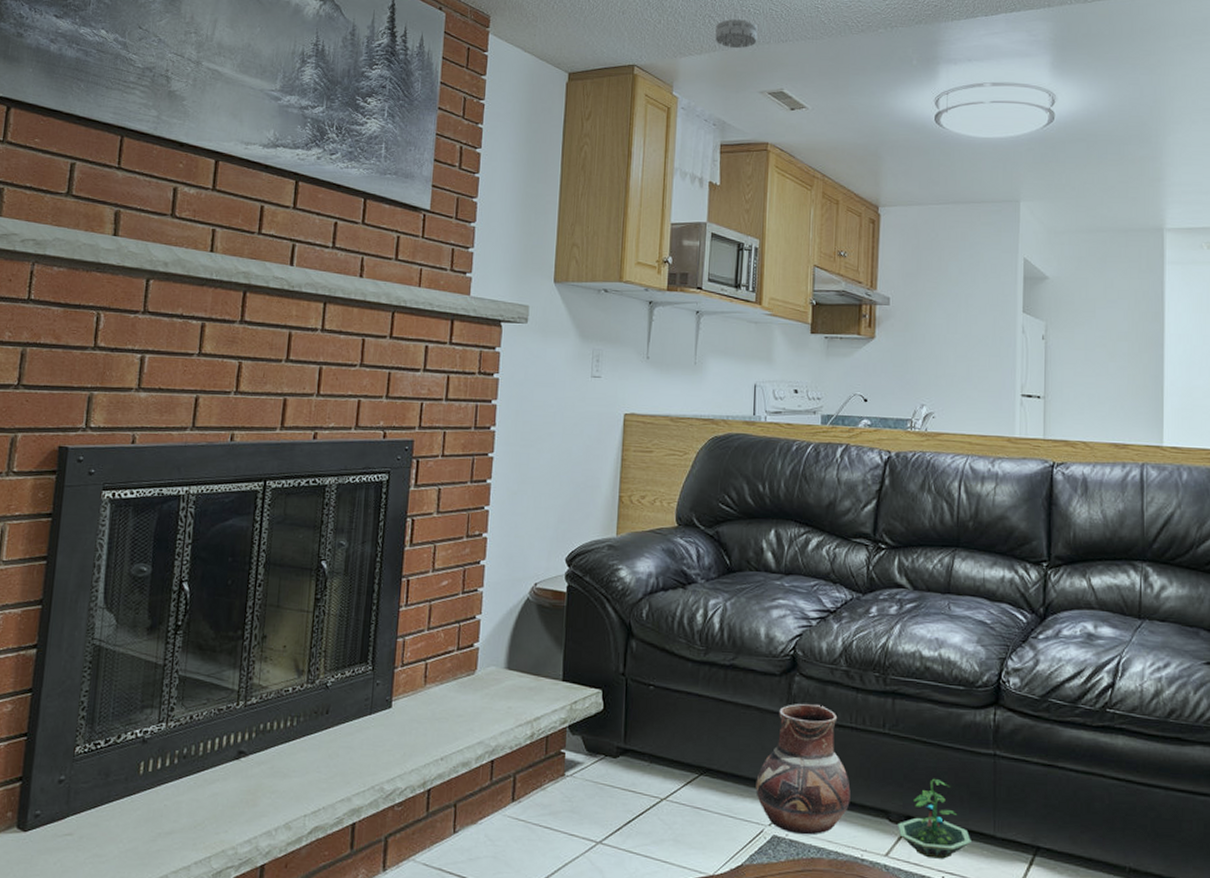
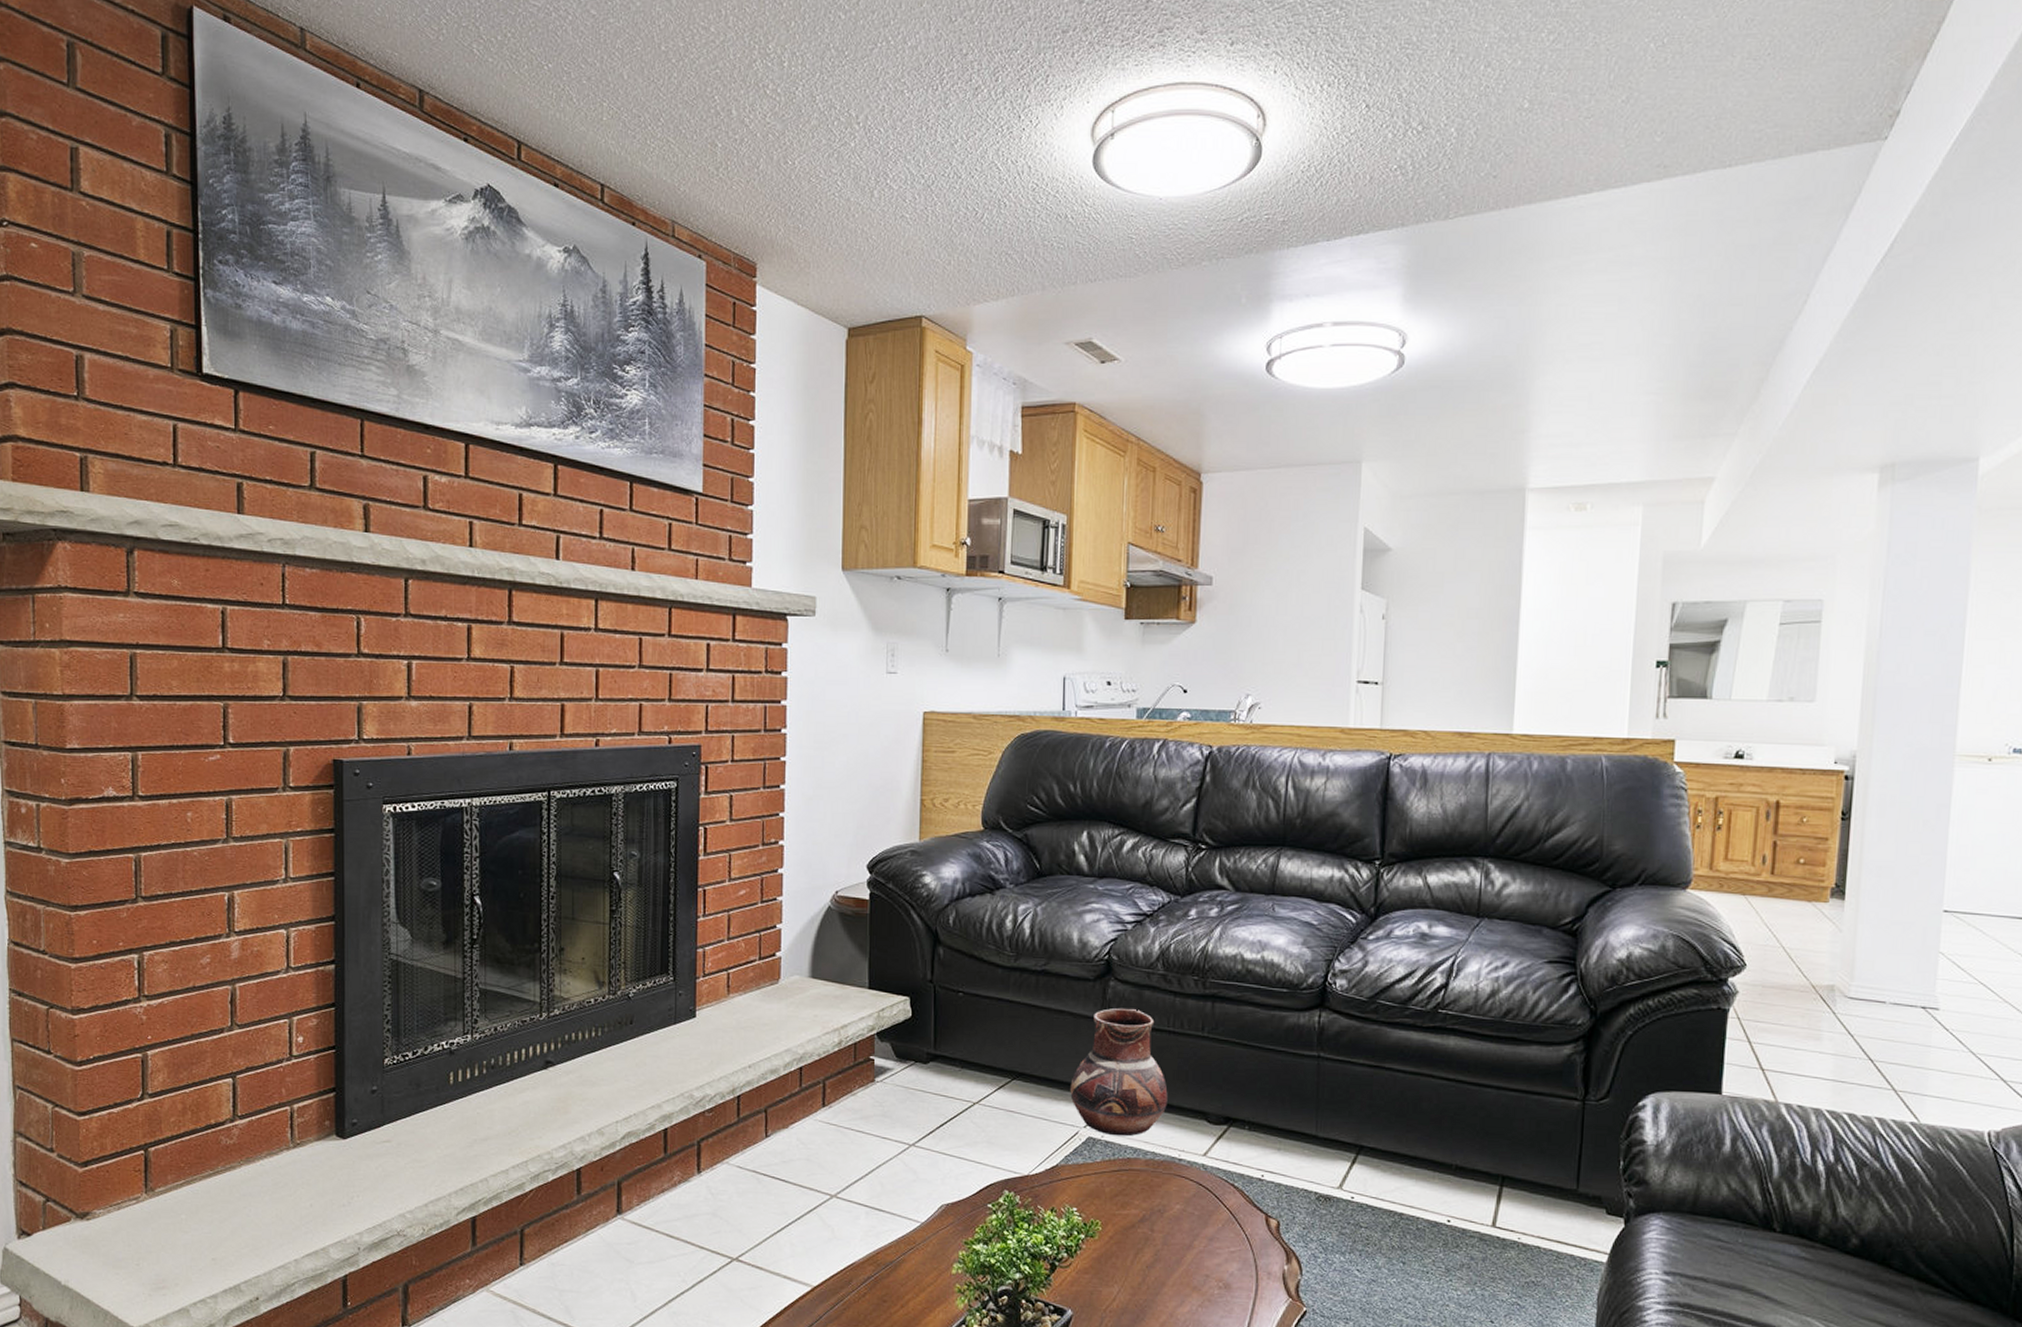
smoke detector: present [715,19,758,49] -> none [1013,256,1062,292]
terrarium: present [898,778,971,859] -> none [1216,1080,1292,1158]

